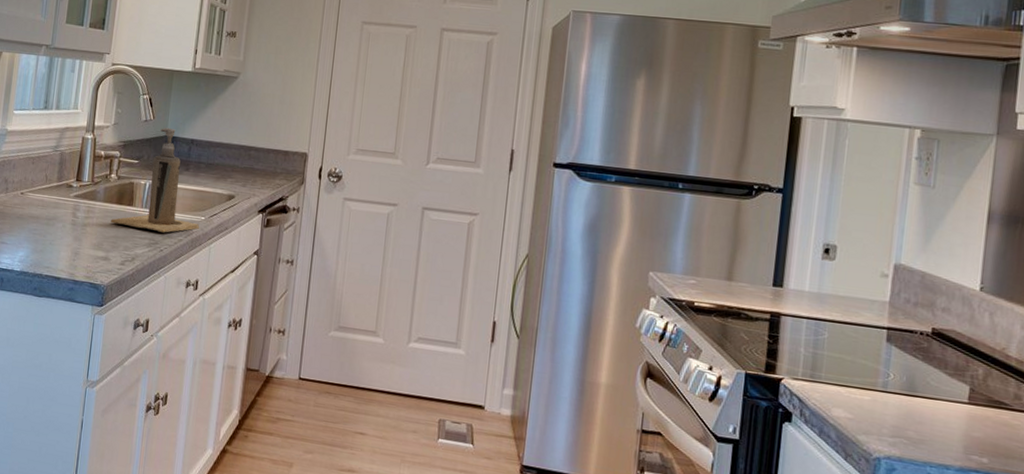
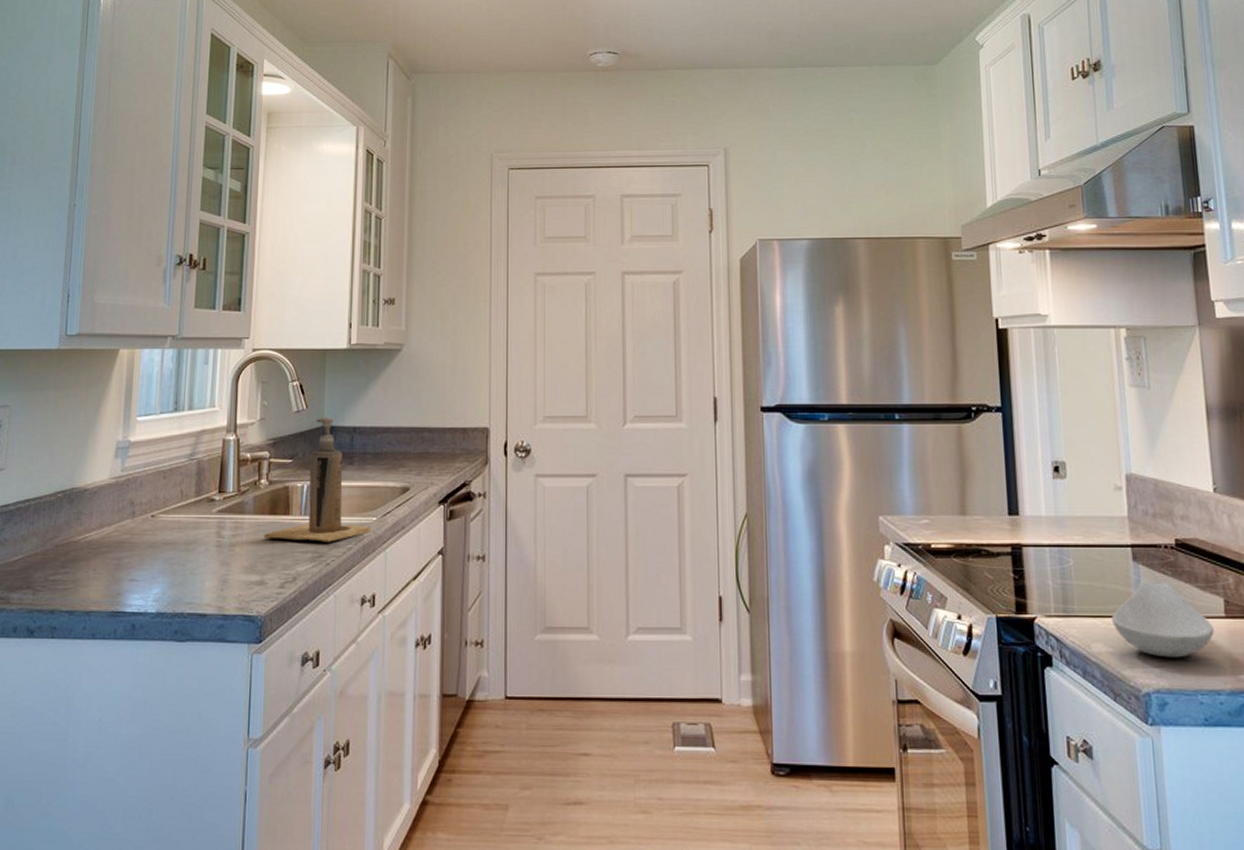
spoon rest: none [856,360,955,433] -> present [1112,580,1214,658]

